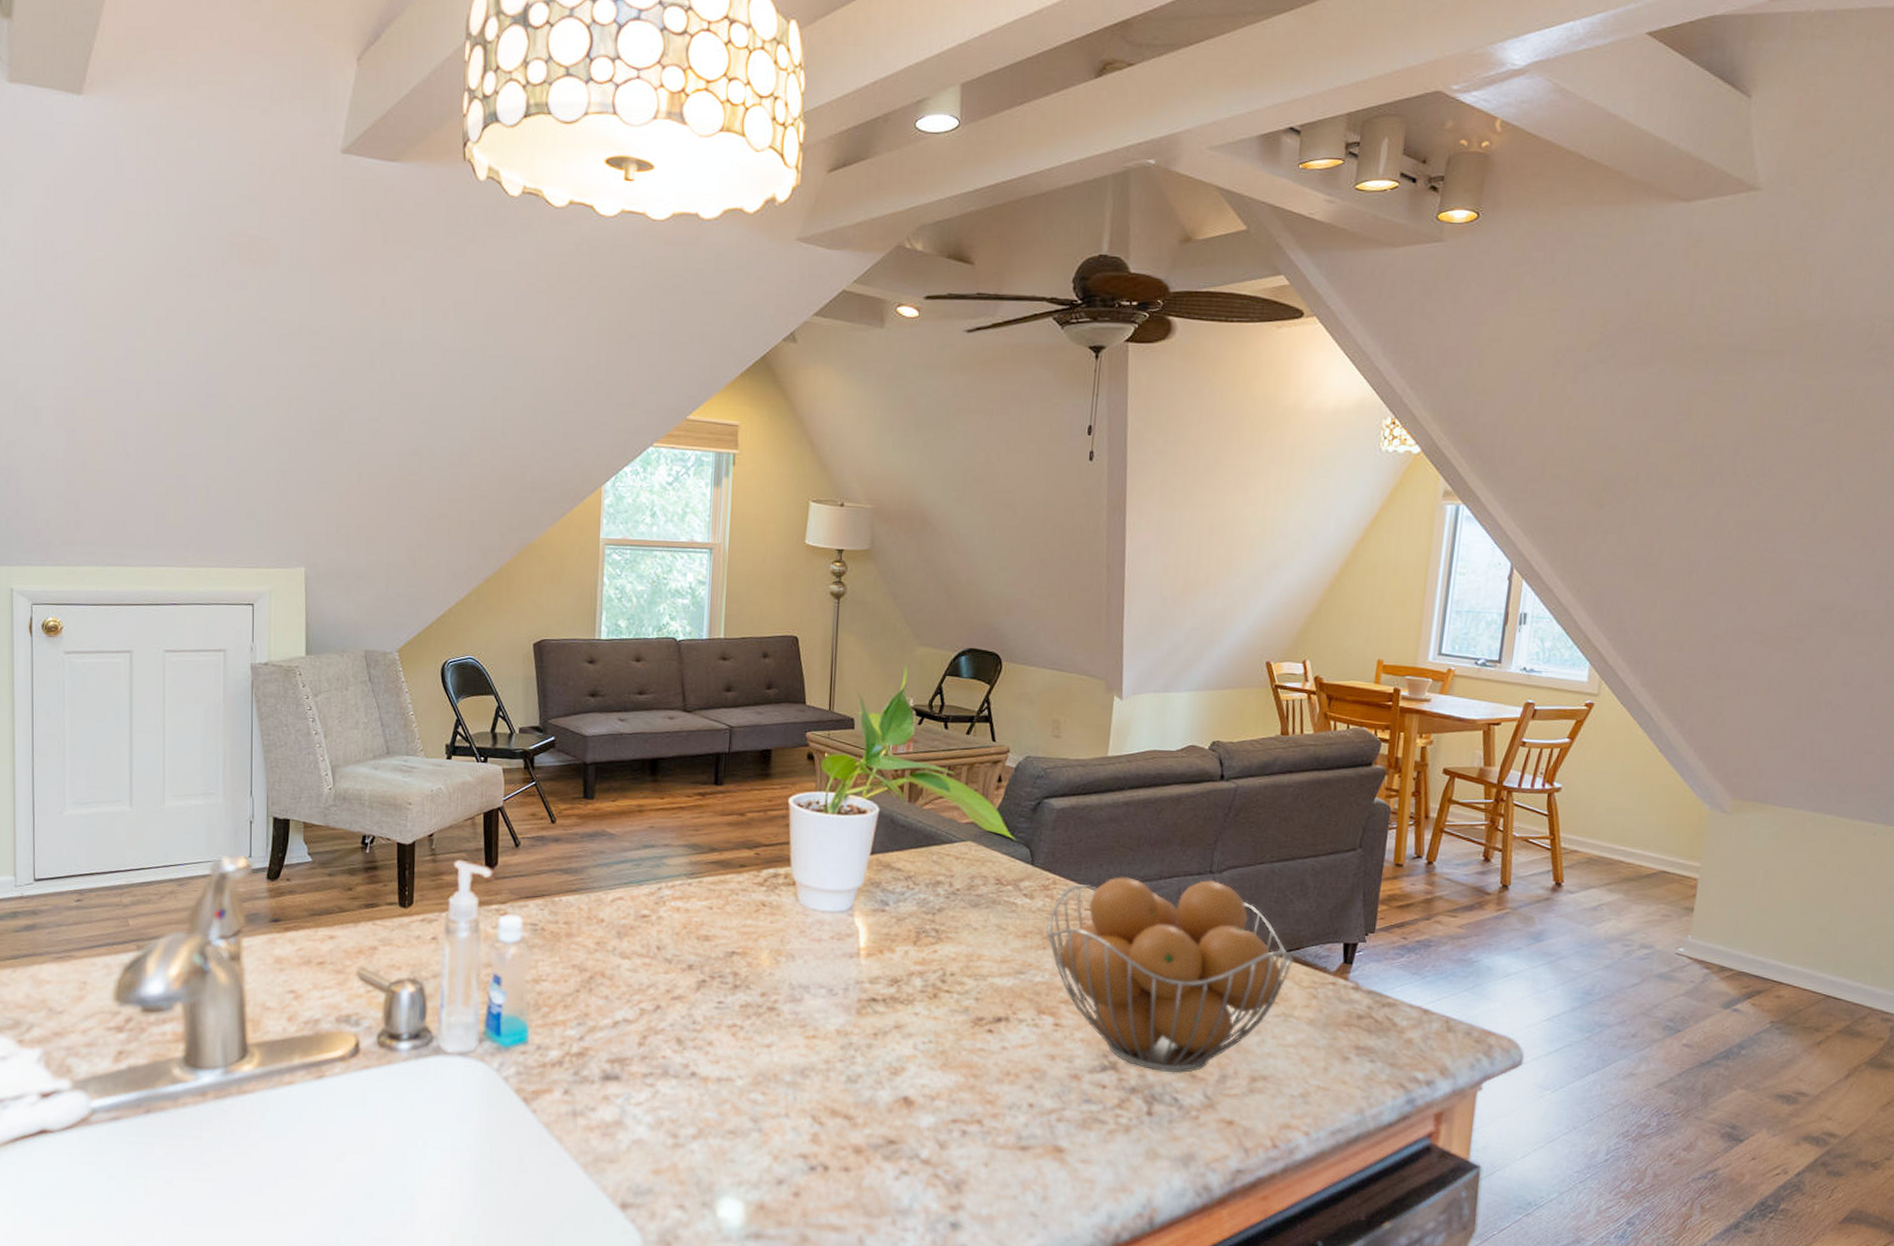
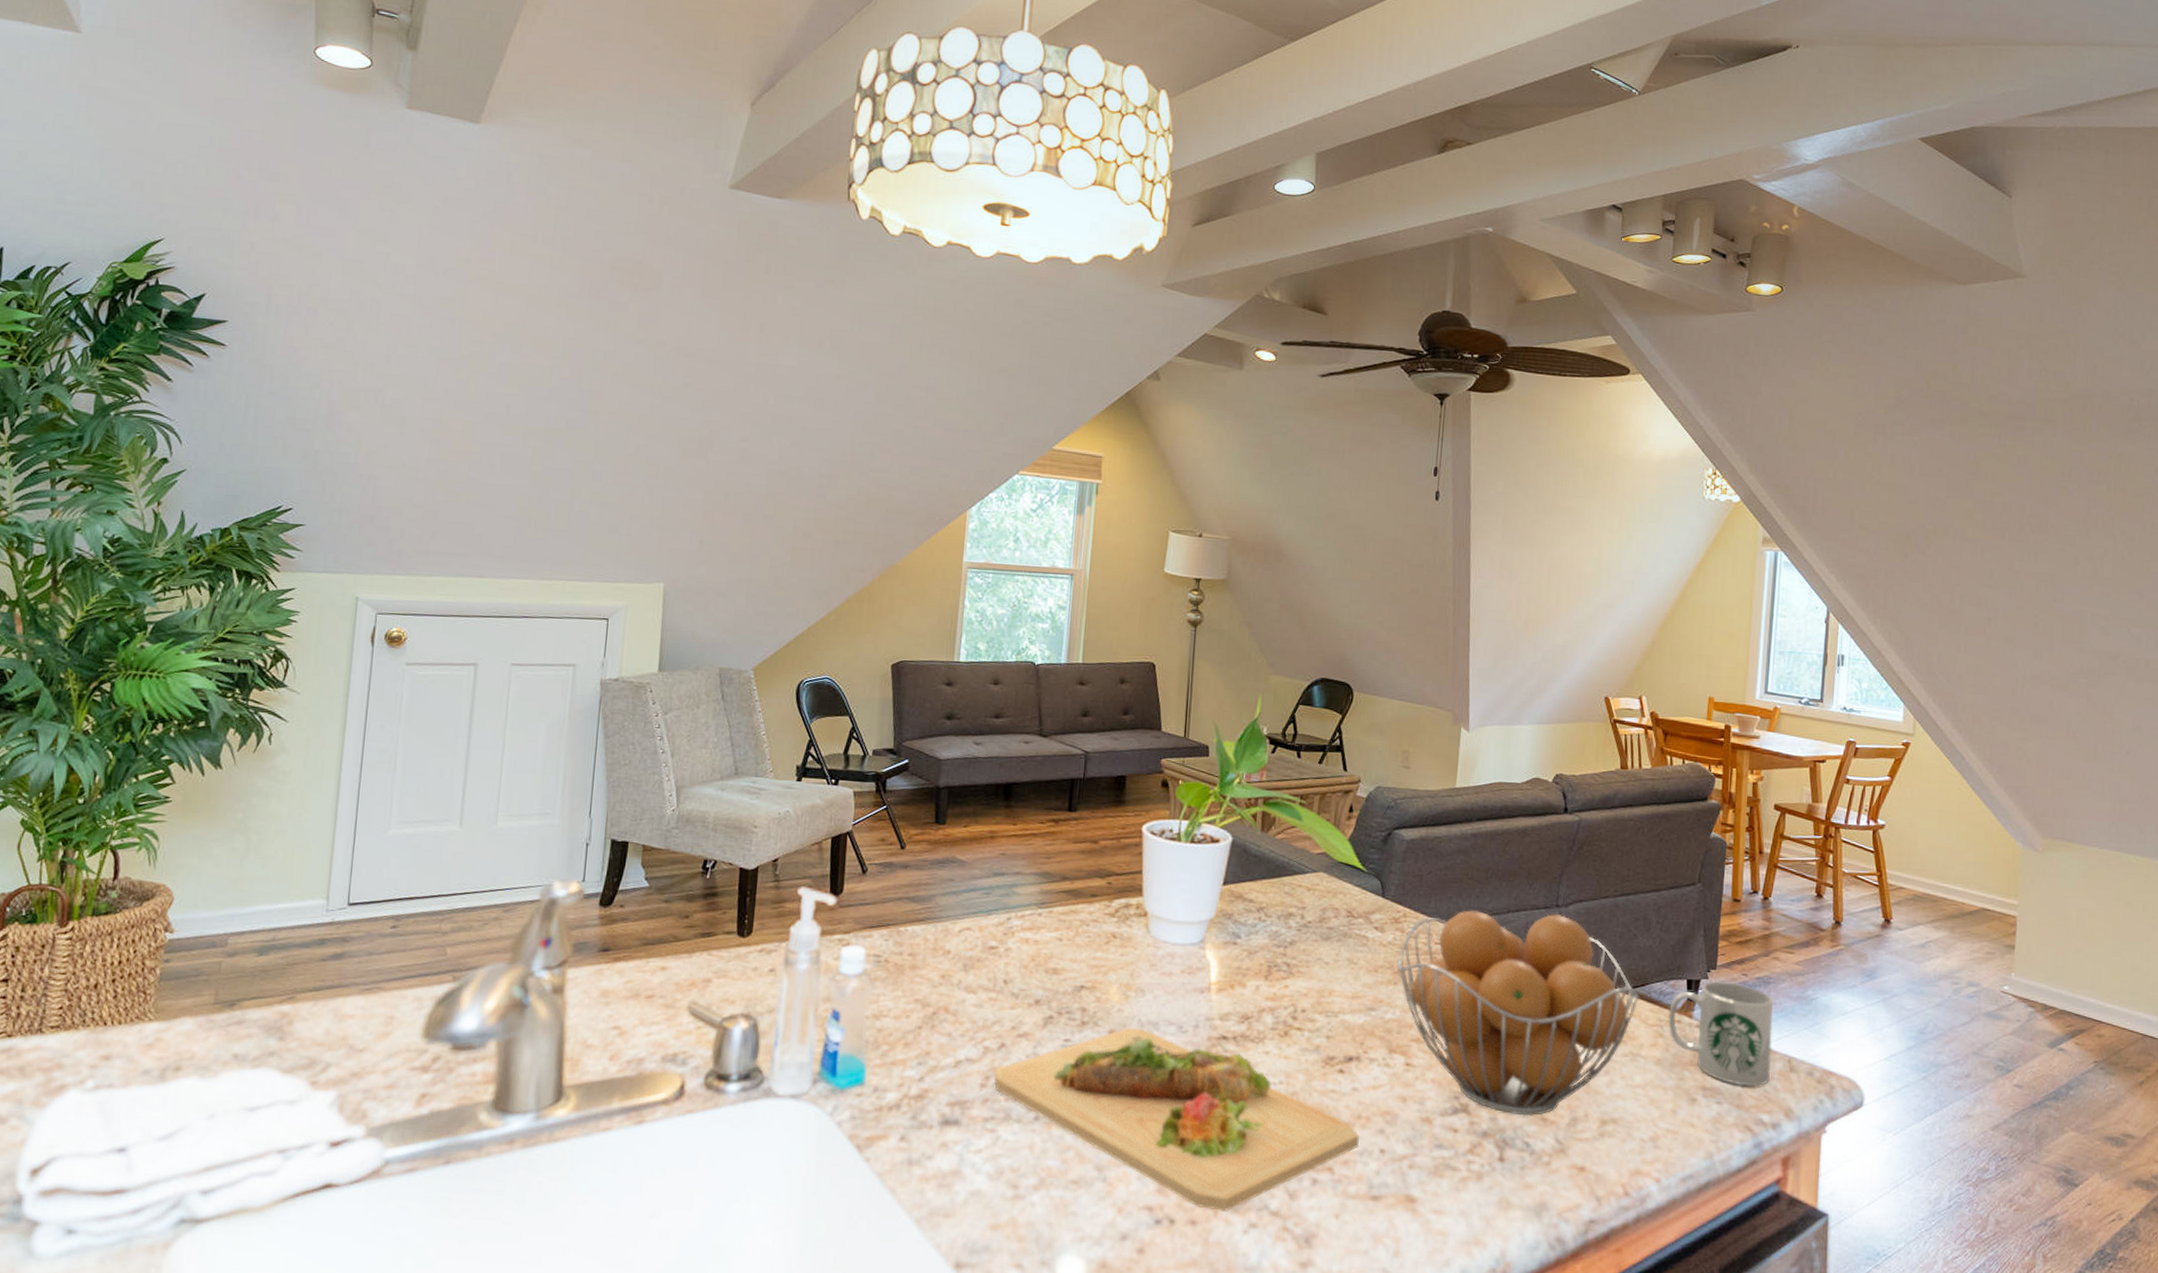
cutting board: none [651,991,1009,1161] -> present [993,1028,1360,1213]
mug: none [1322,945,1433,1046] -> present [1667,981,1774,1087]

